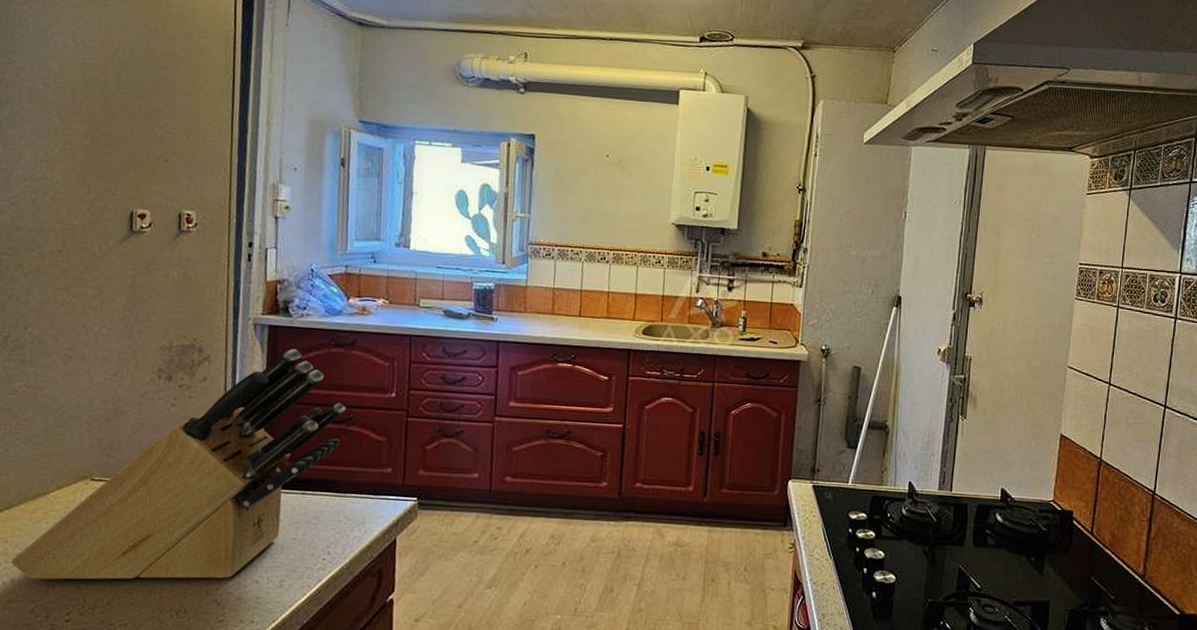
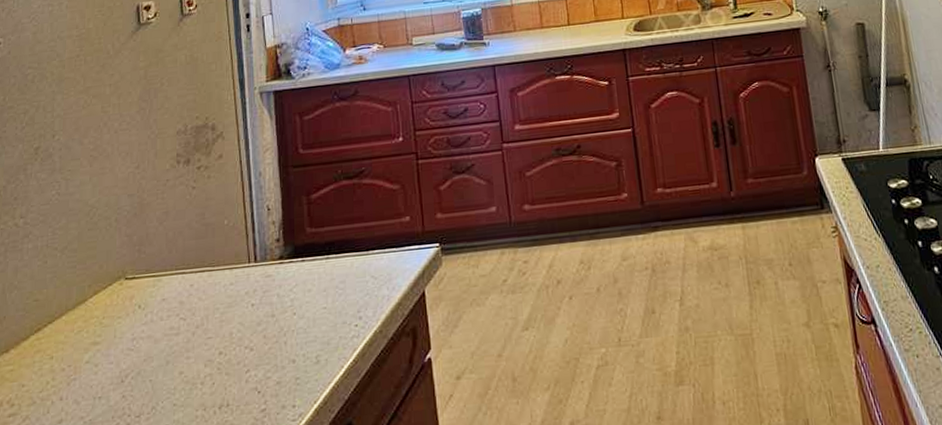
knife block: present [10,348,346,580] -> none [57,109,357,393]

